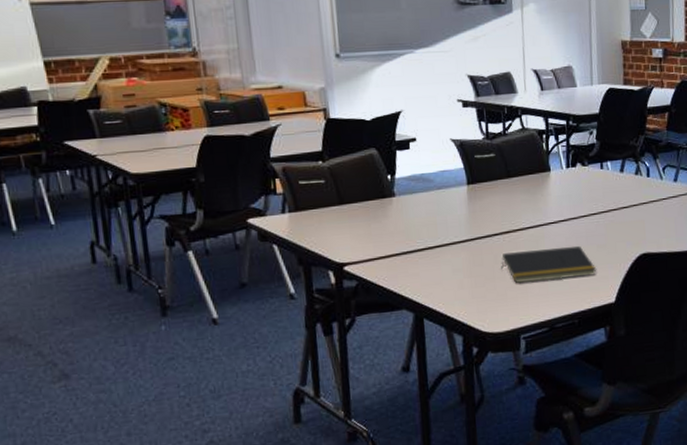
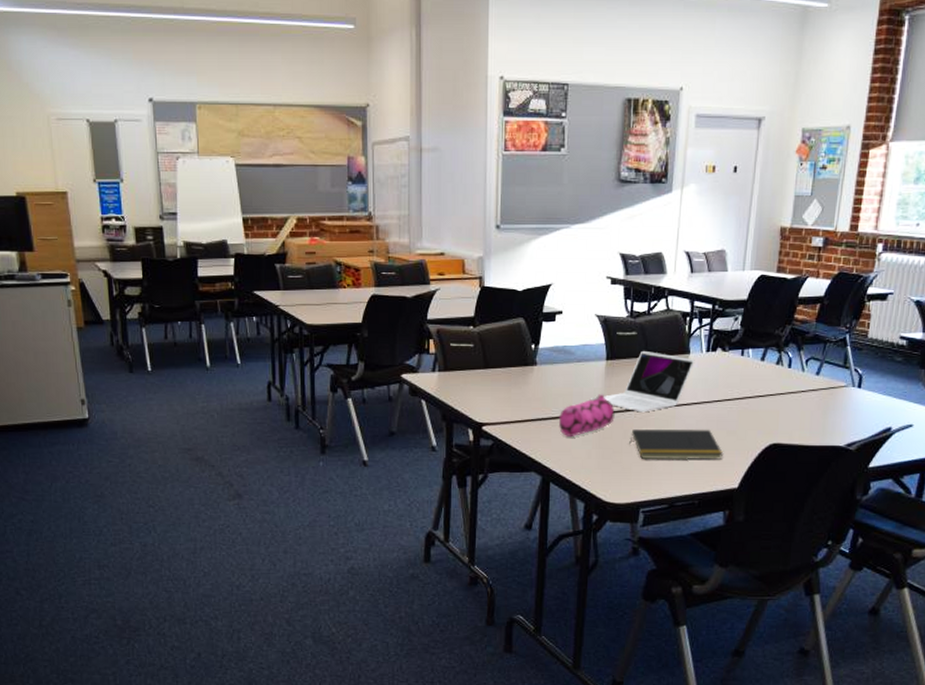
pencil case: none [424,220,483,269] -> present [558,394,615,438]
laptop: none [456,171,557,236] -> present [591,350,695,413]

